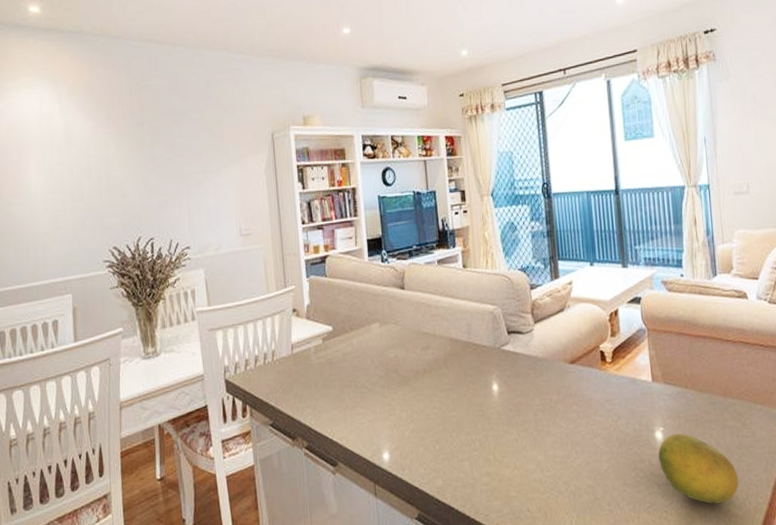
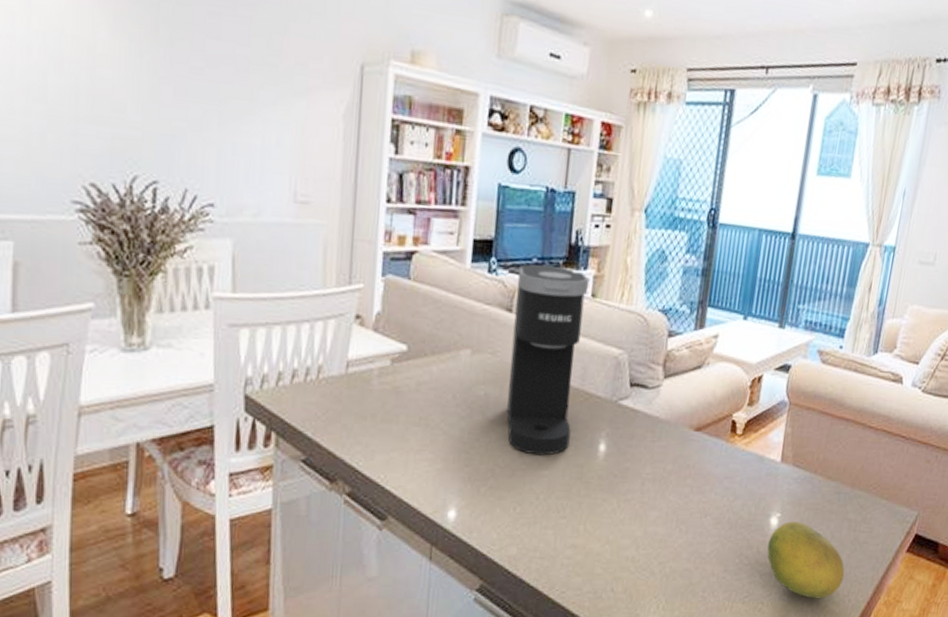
coffee maker: none [403,248,468,400] -> present [507,264,590,456]

